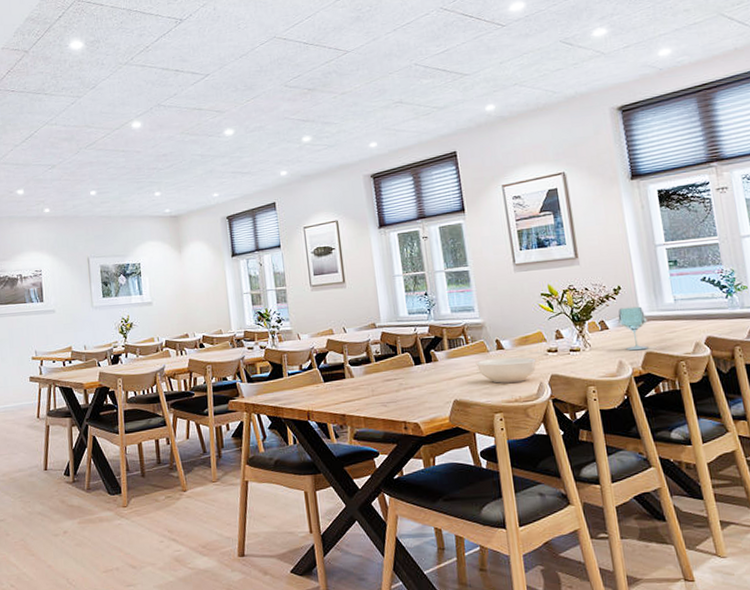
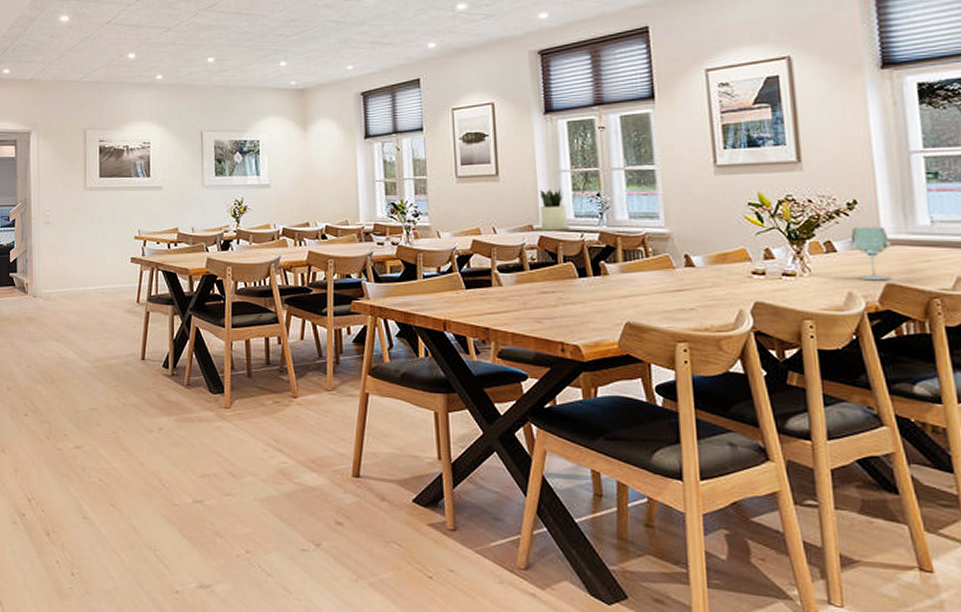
planter: none [379,291,406,328] -> present [539,188,571,231]
bowl: present [476,357,537,383] -> none [657,278,736,307]

